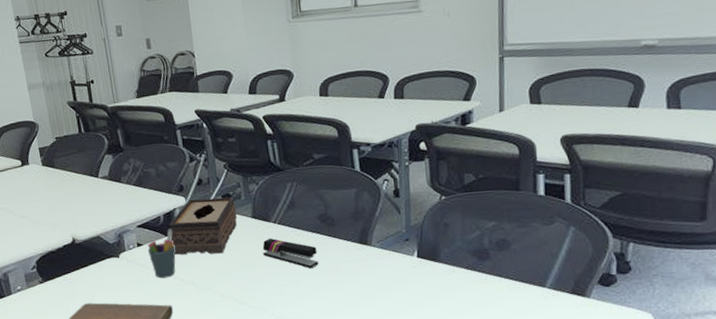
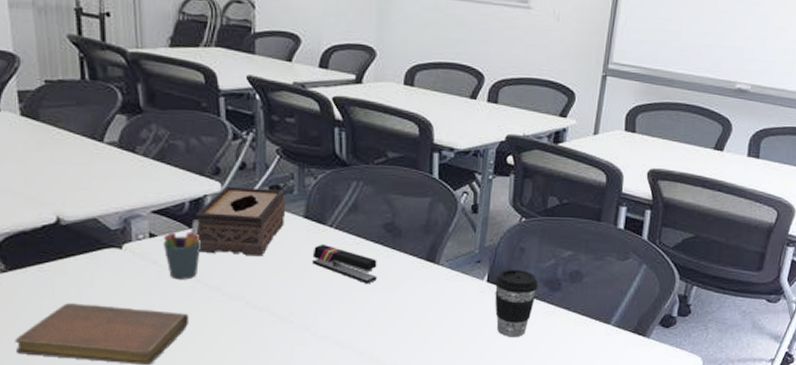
coffee cup: none [424,243,467,307] -> present [494,269,538,338]

